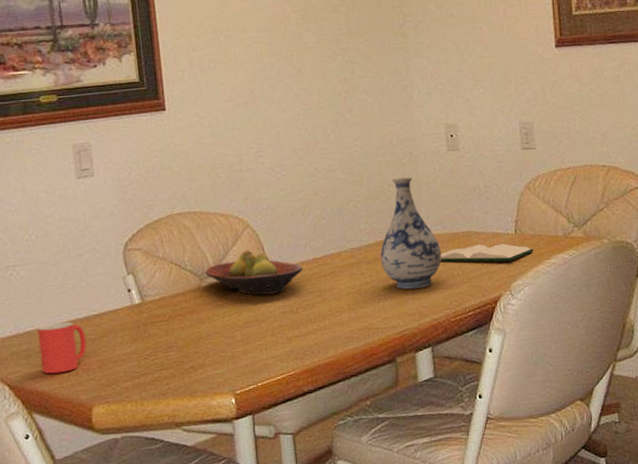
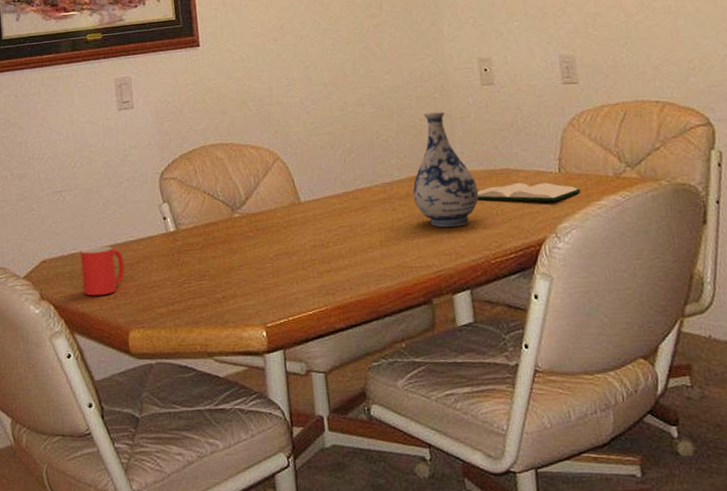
fruit bowl: present [205,250,303,296] -> none [237,182,334,228]

